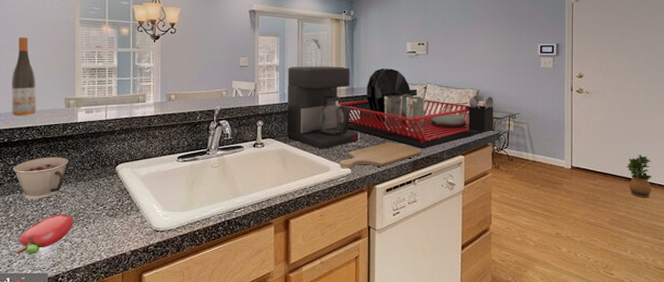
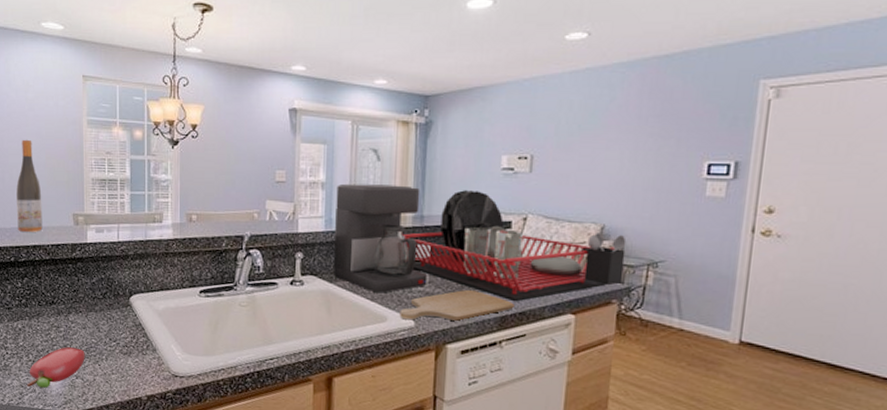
teacup: present [13,157,69,199] -> none [21,281,79,328]
potted plant: present [626,154,652,198] -> none [831,332,877,396]

